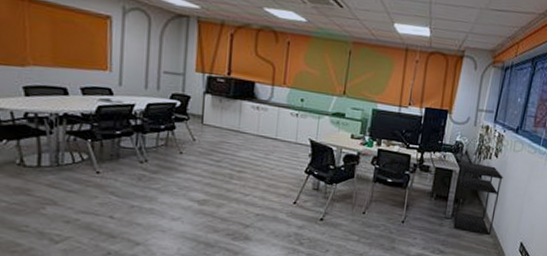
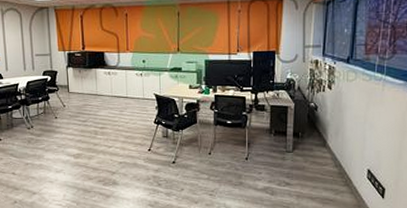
shelving unit: present [452,160,503,236] -> none [292,96,340,166]

